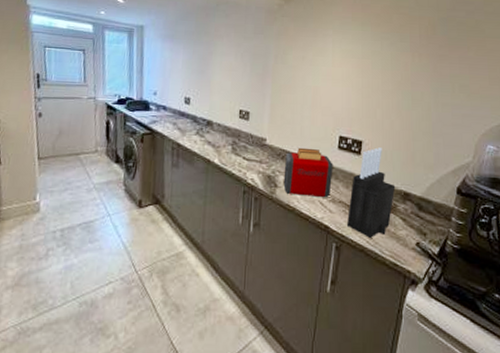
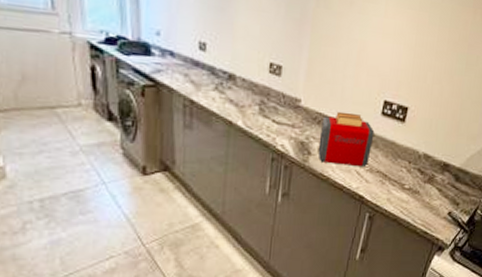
knife block: present [347,147,396,239] -> none [383,115,437,209]

